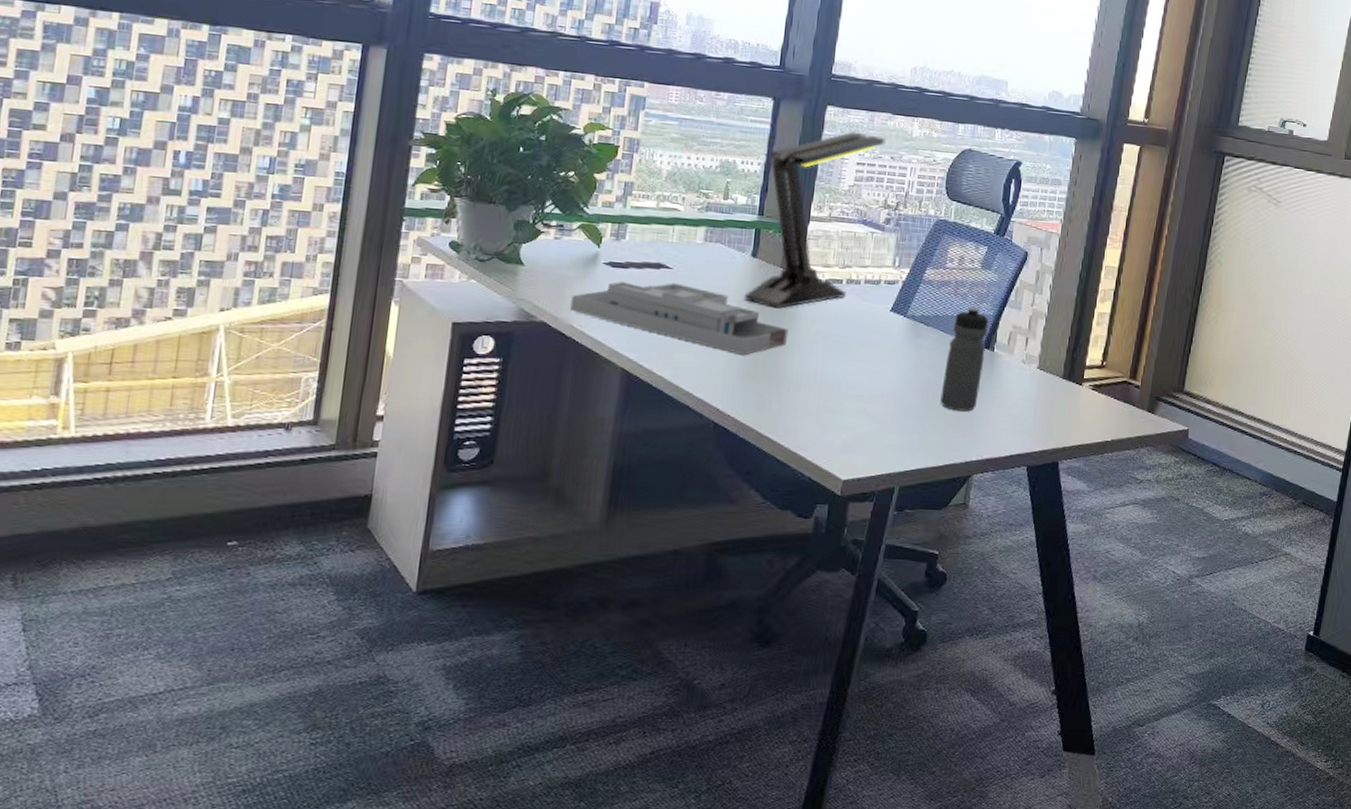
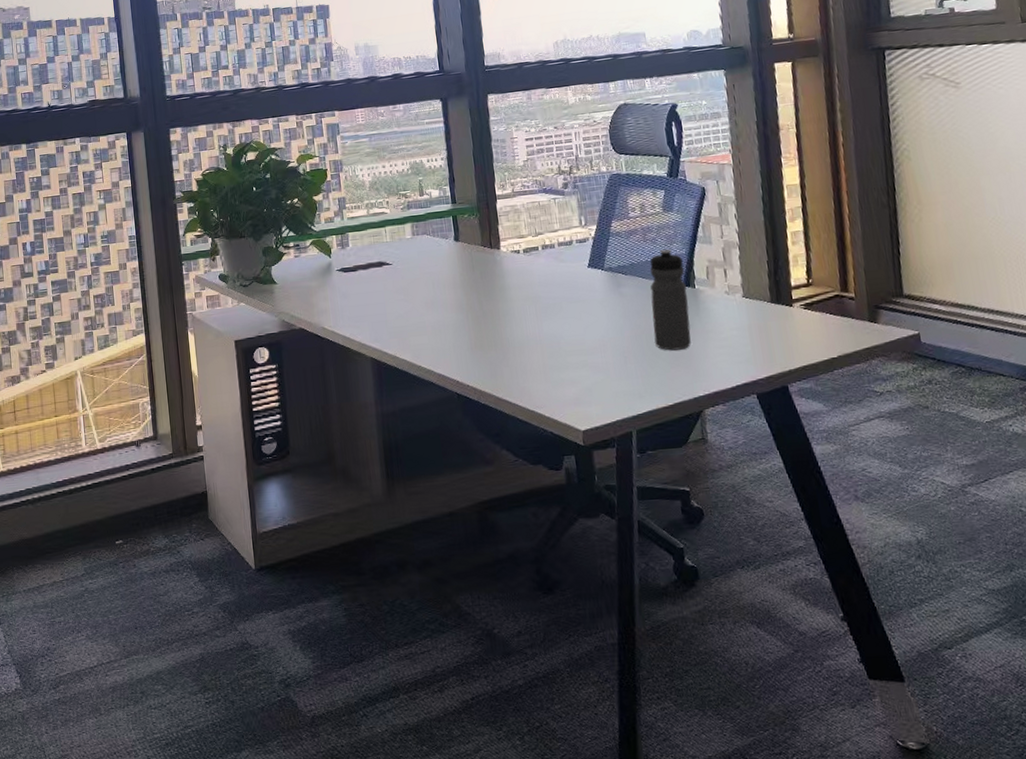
desk organizer: present [570,281,789,356] -> none [318,276,503,330]
desk lamp: present [743,131,886,310] -> none [449,111,546,284]

